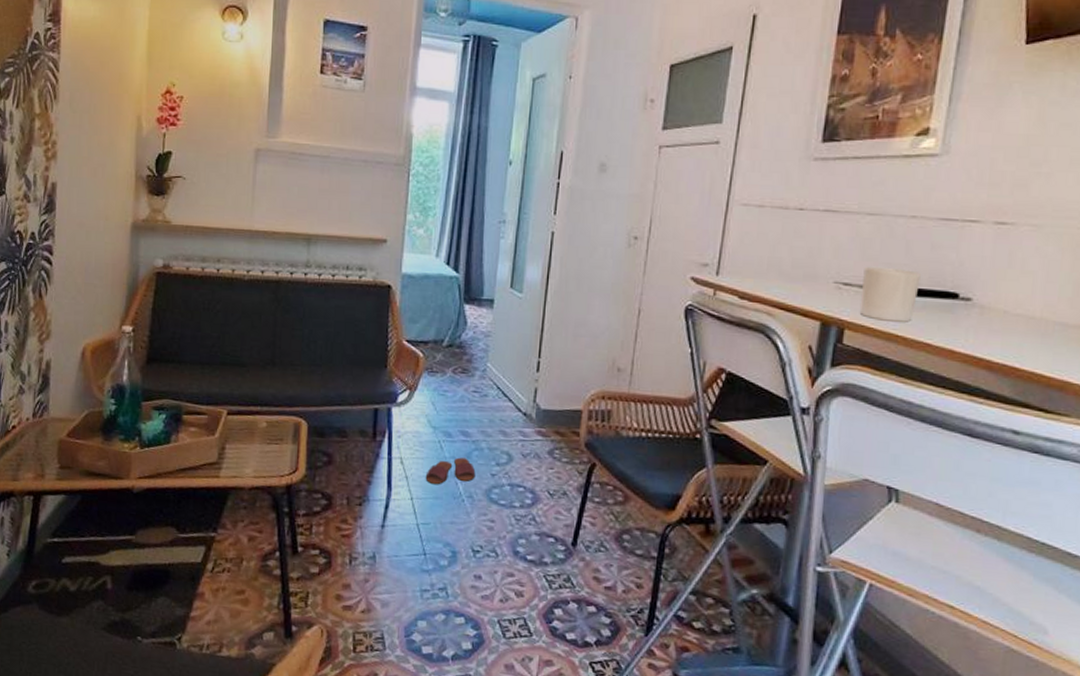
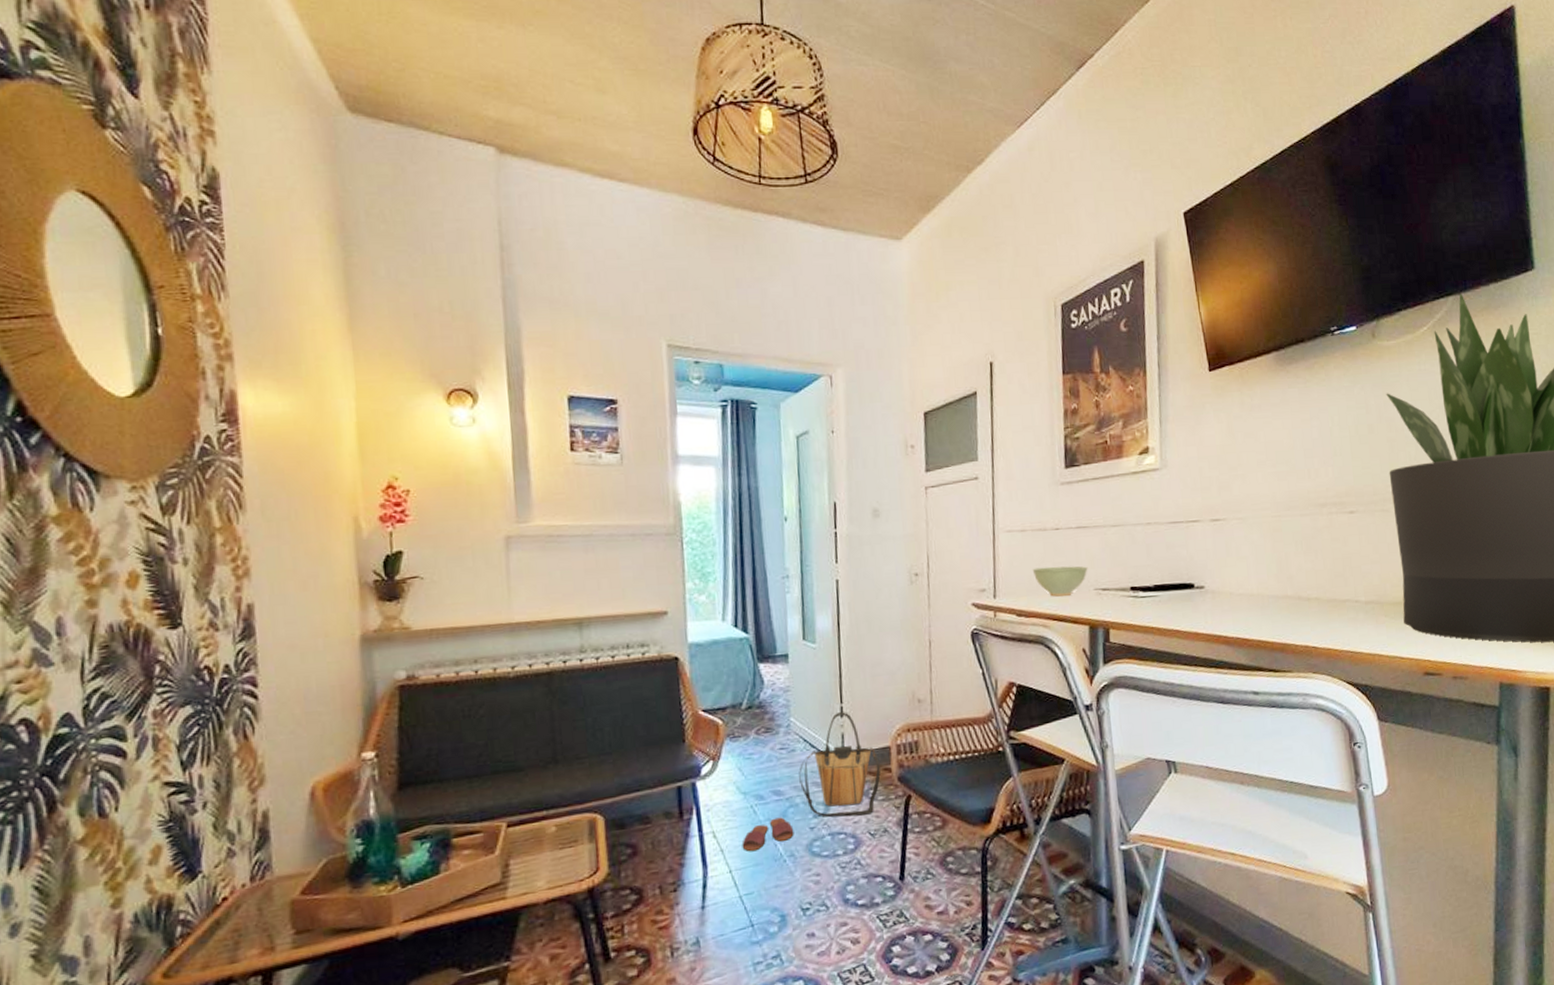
tote bag: none [487,366,569,474] -> present [799,712,881,817]
bowl: none [765,249,830,286] -> present [1032,566,1088,598]
mug: present [860,266,921,324] -> none [1116,569,1163,617]

